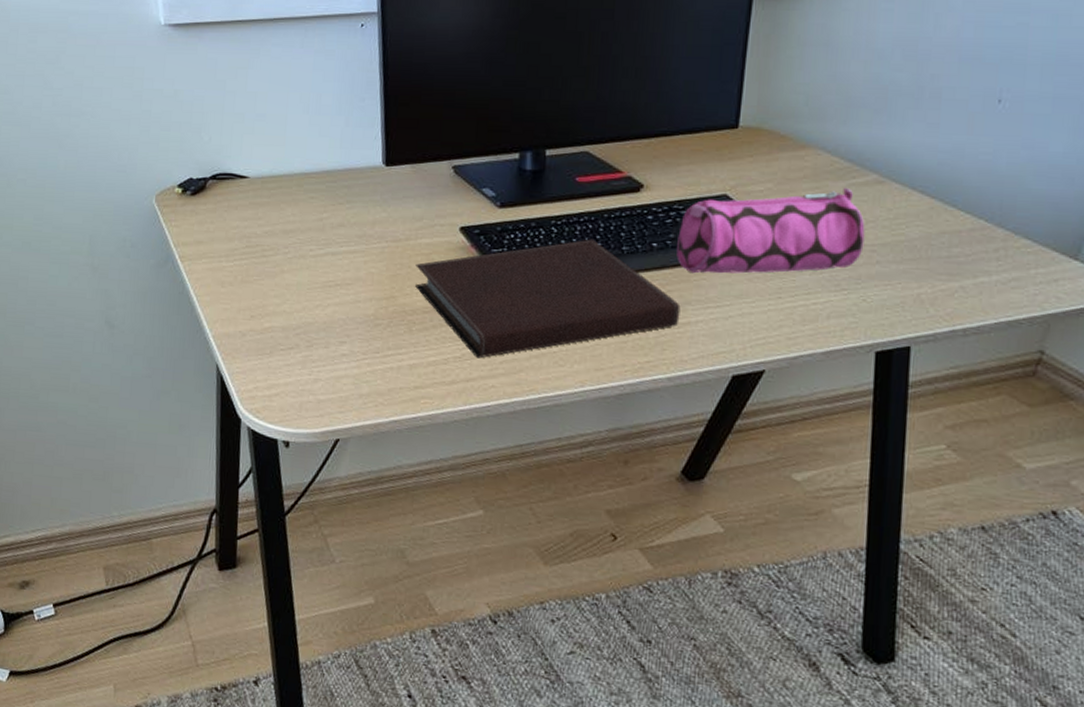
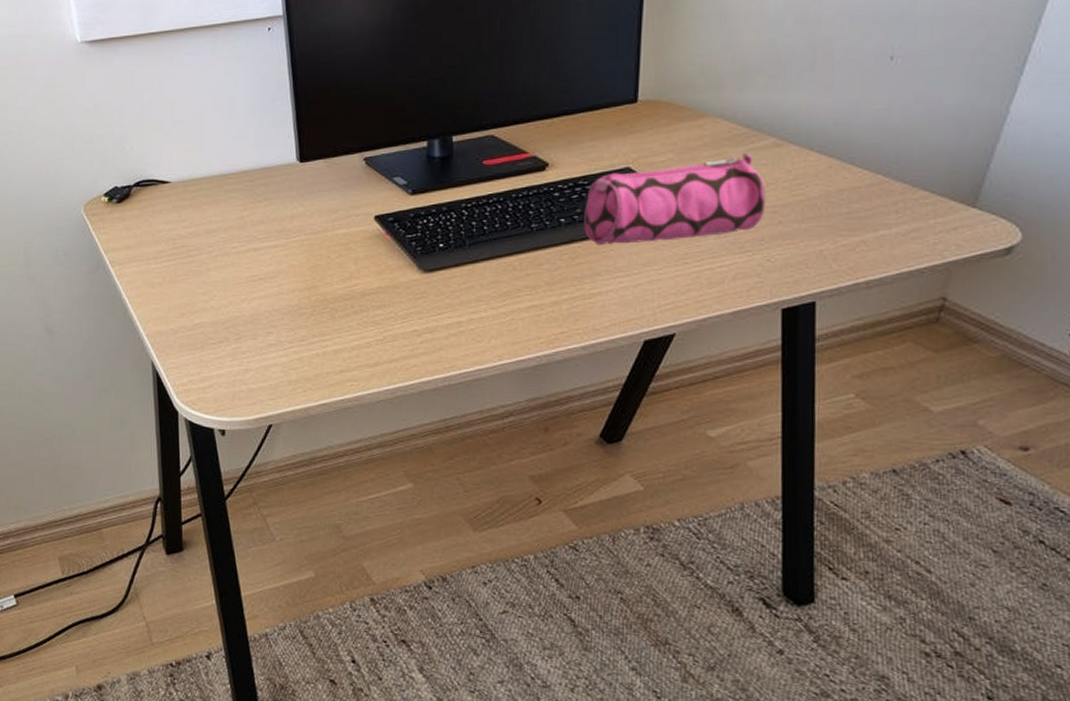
notebook: present [415,239,681,359] -> none [334,219,591,340]

